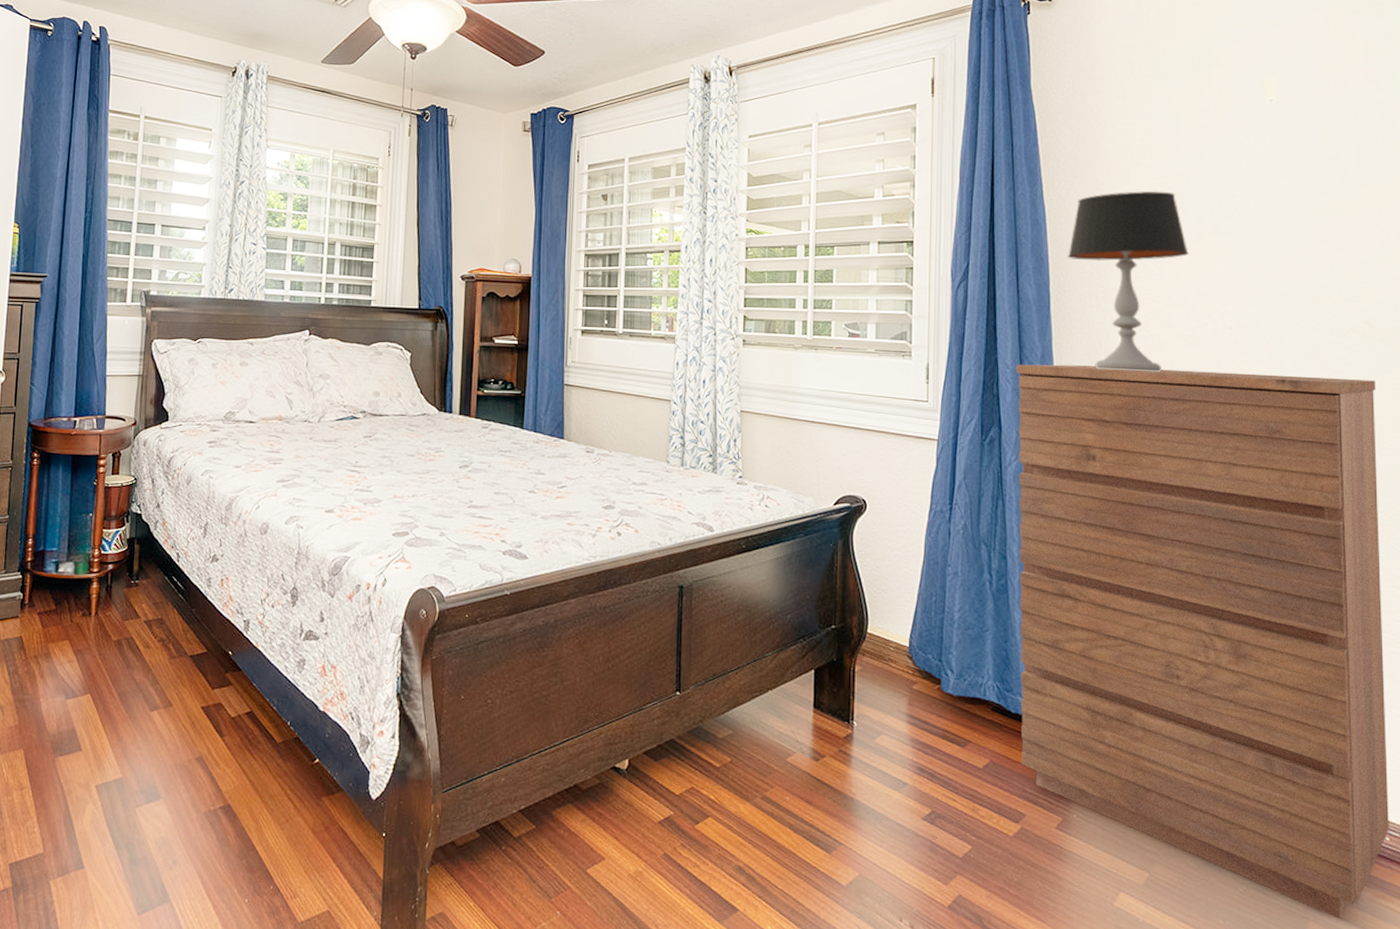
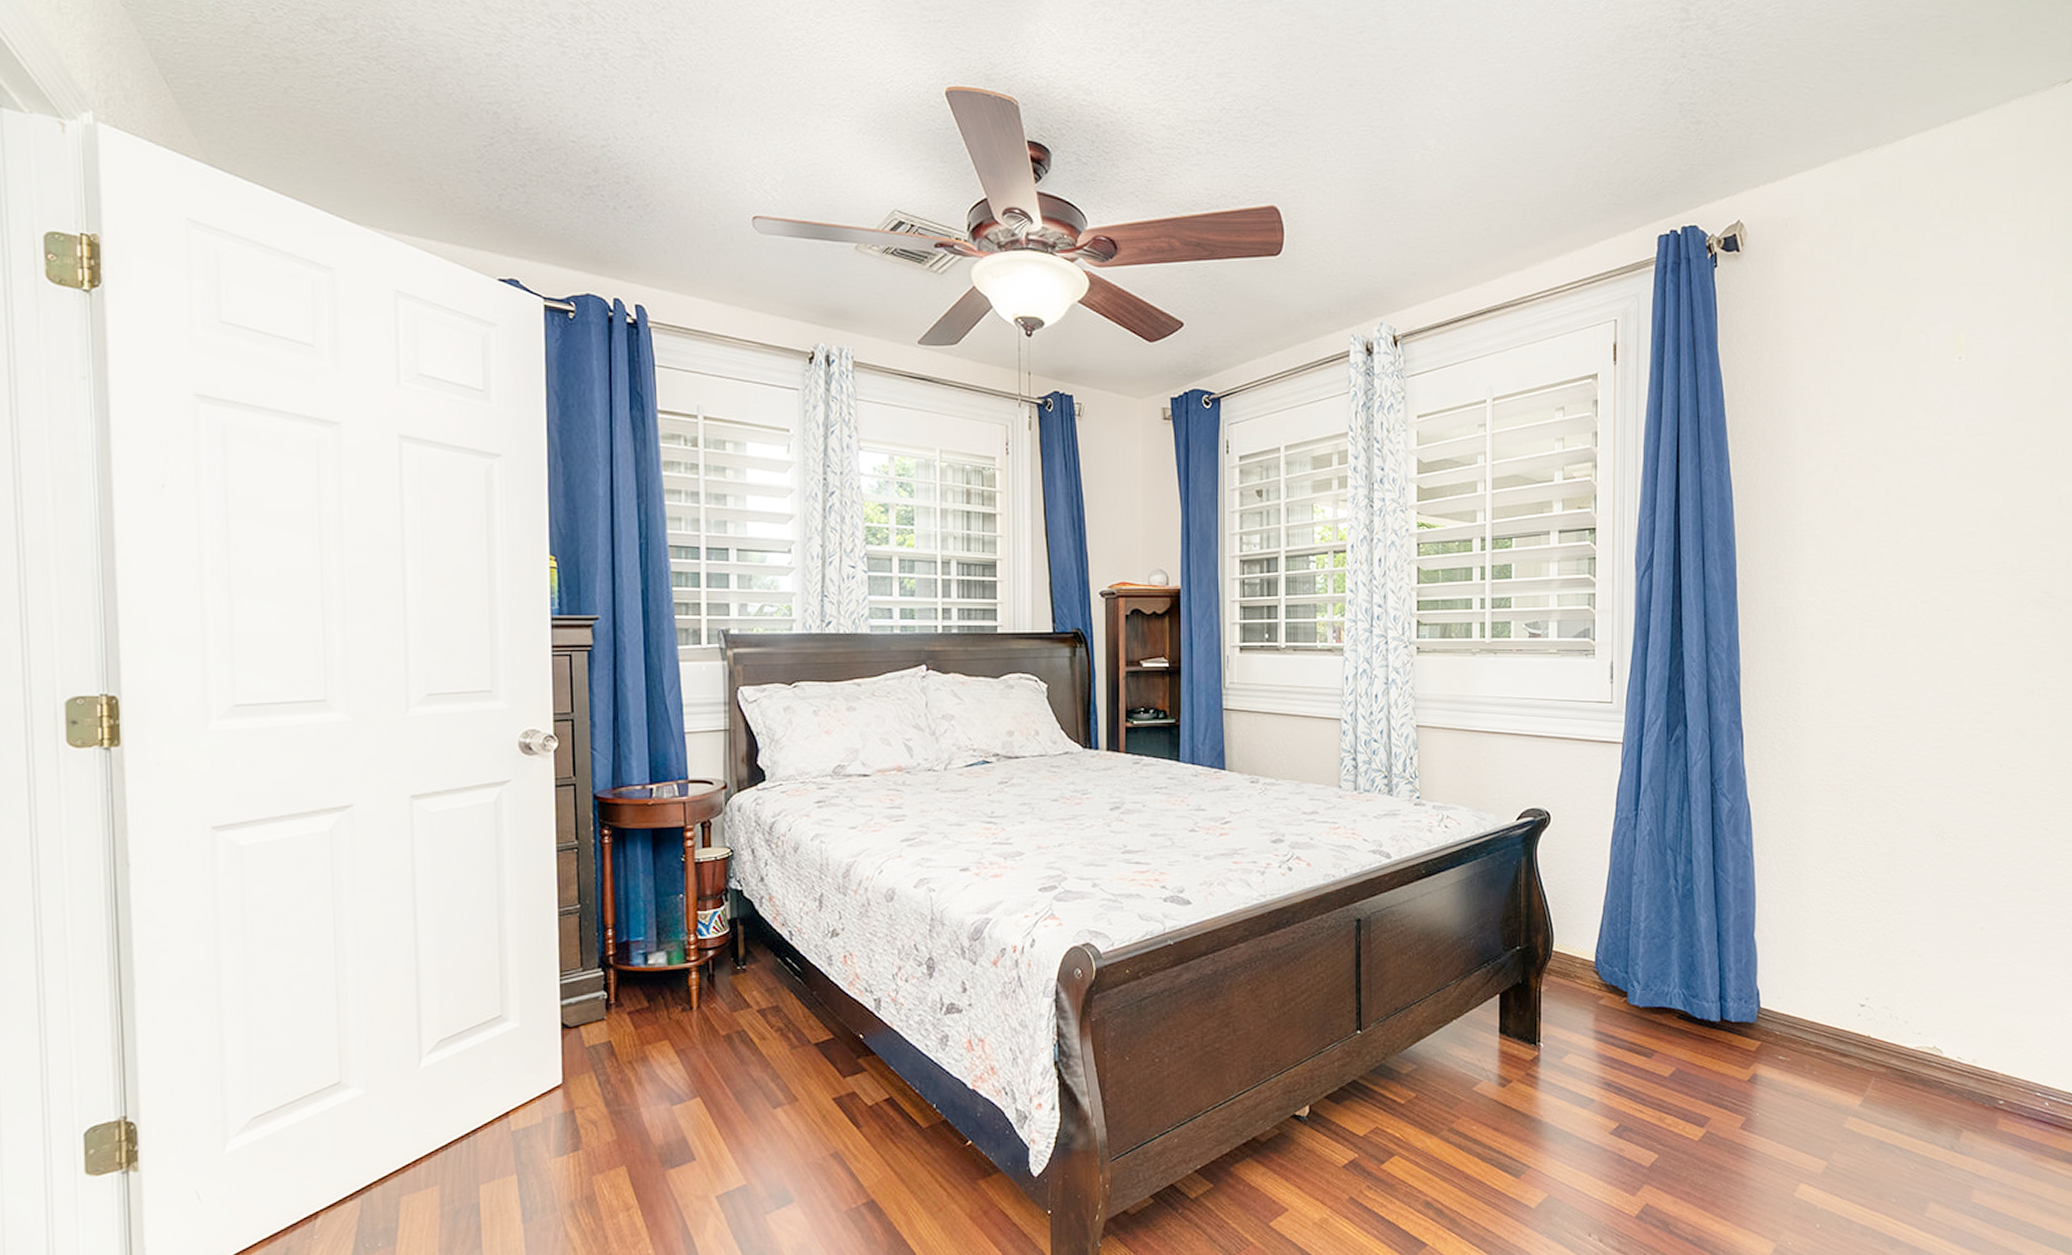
dresser: present [1017,364,1389,919] -> none [1702,652,2051,1184]
table lamp: present [1068,191,1189,373] -> none [1755,461,1875,658]

